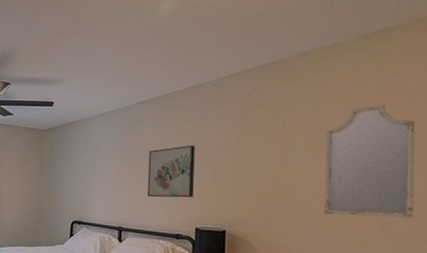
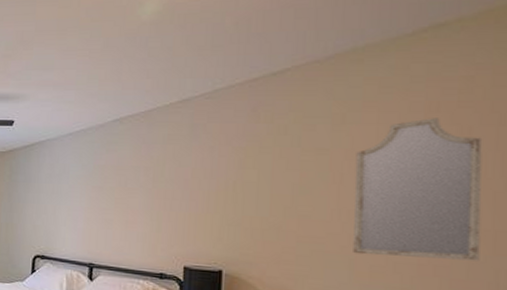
wall art: present [147,145,195,198] -> none [123,169,184,231]

